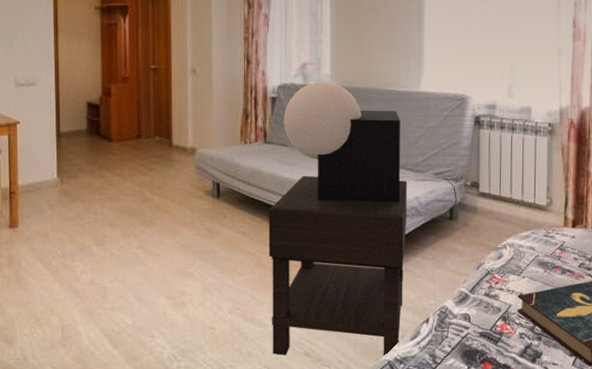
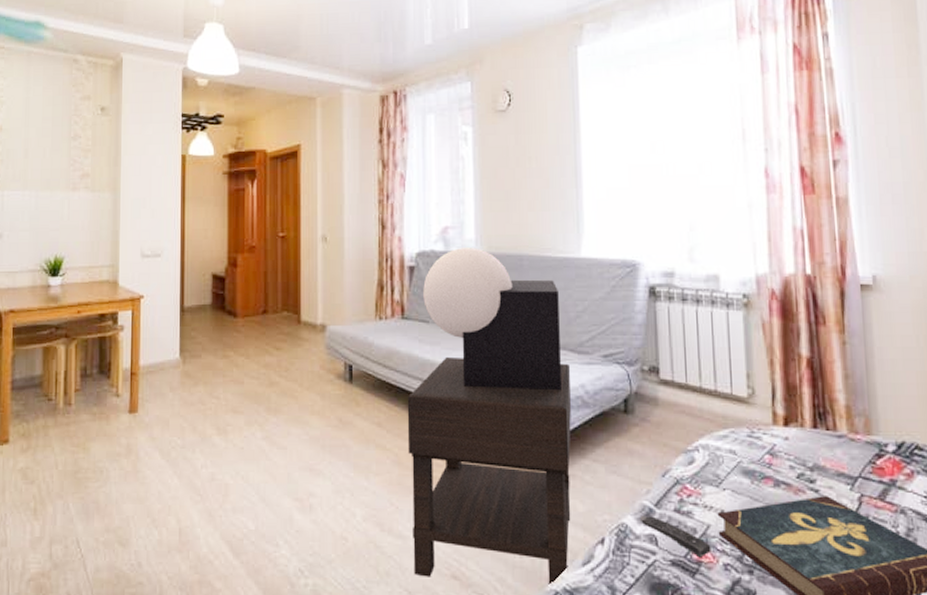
remote control: none [457,300,511,330] -> present [639,516,711,558]

